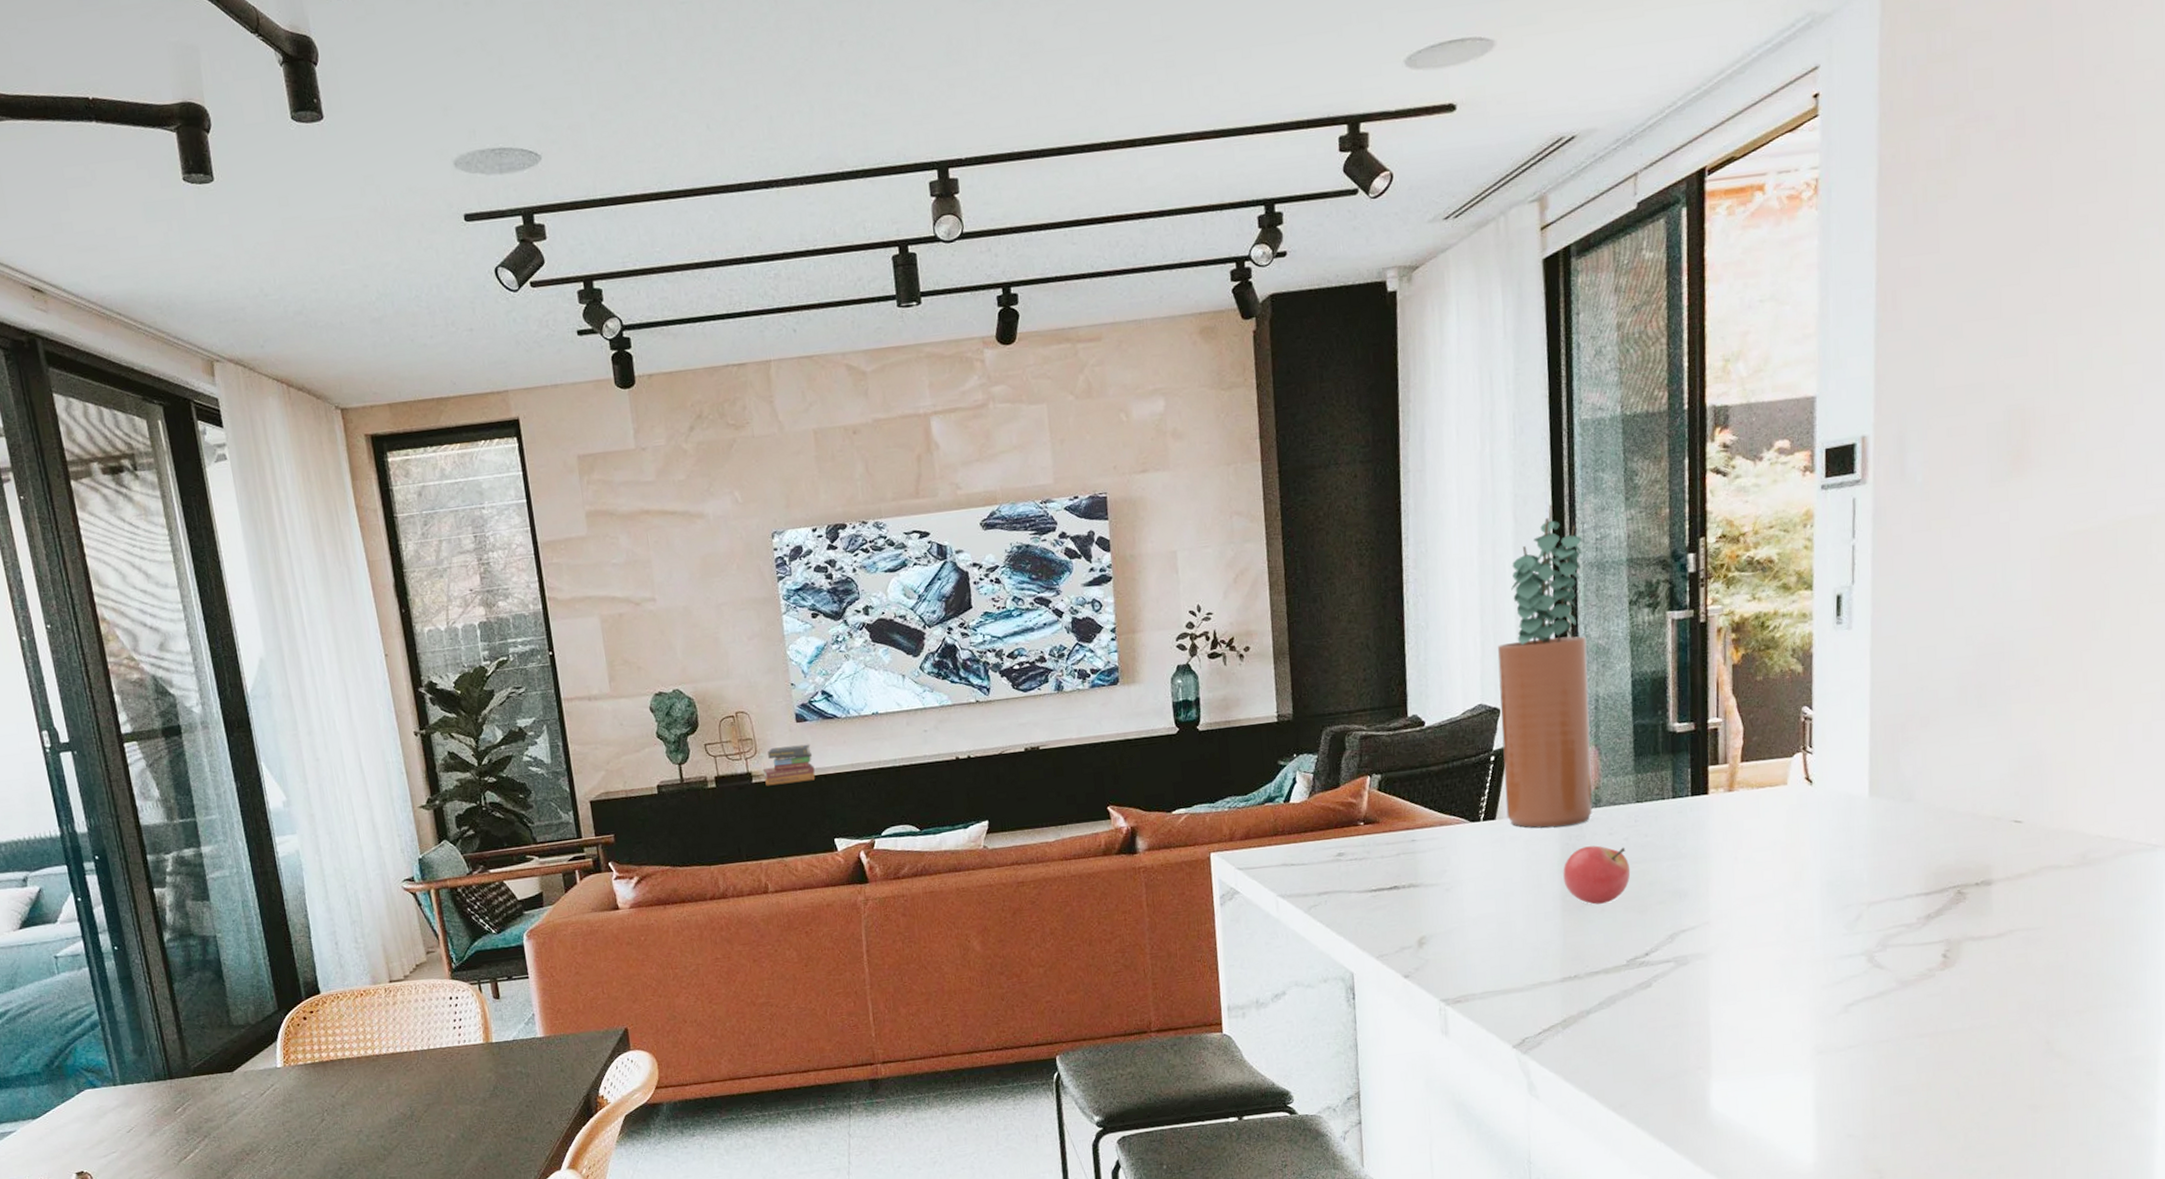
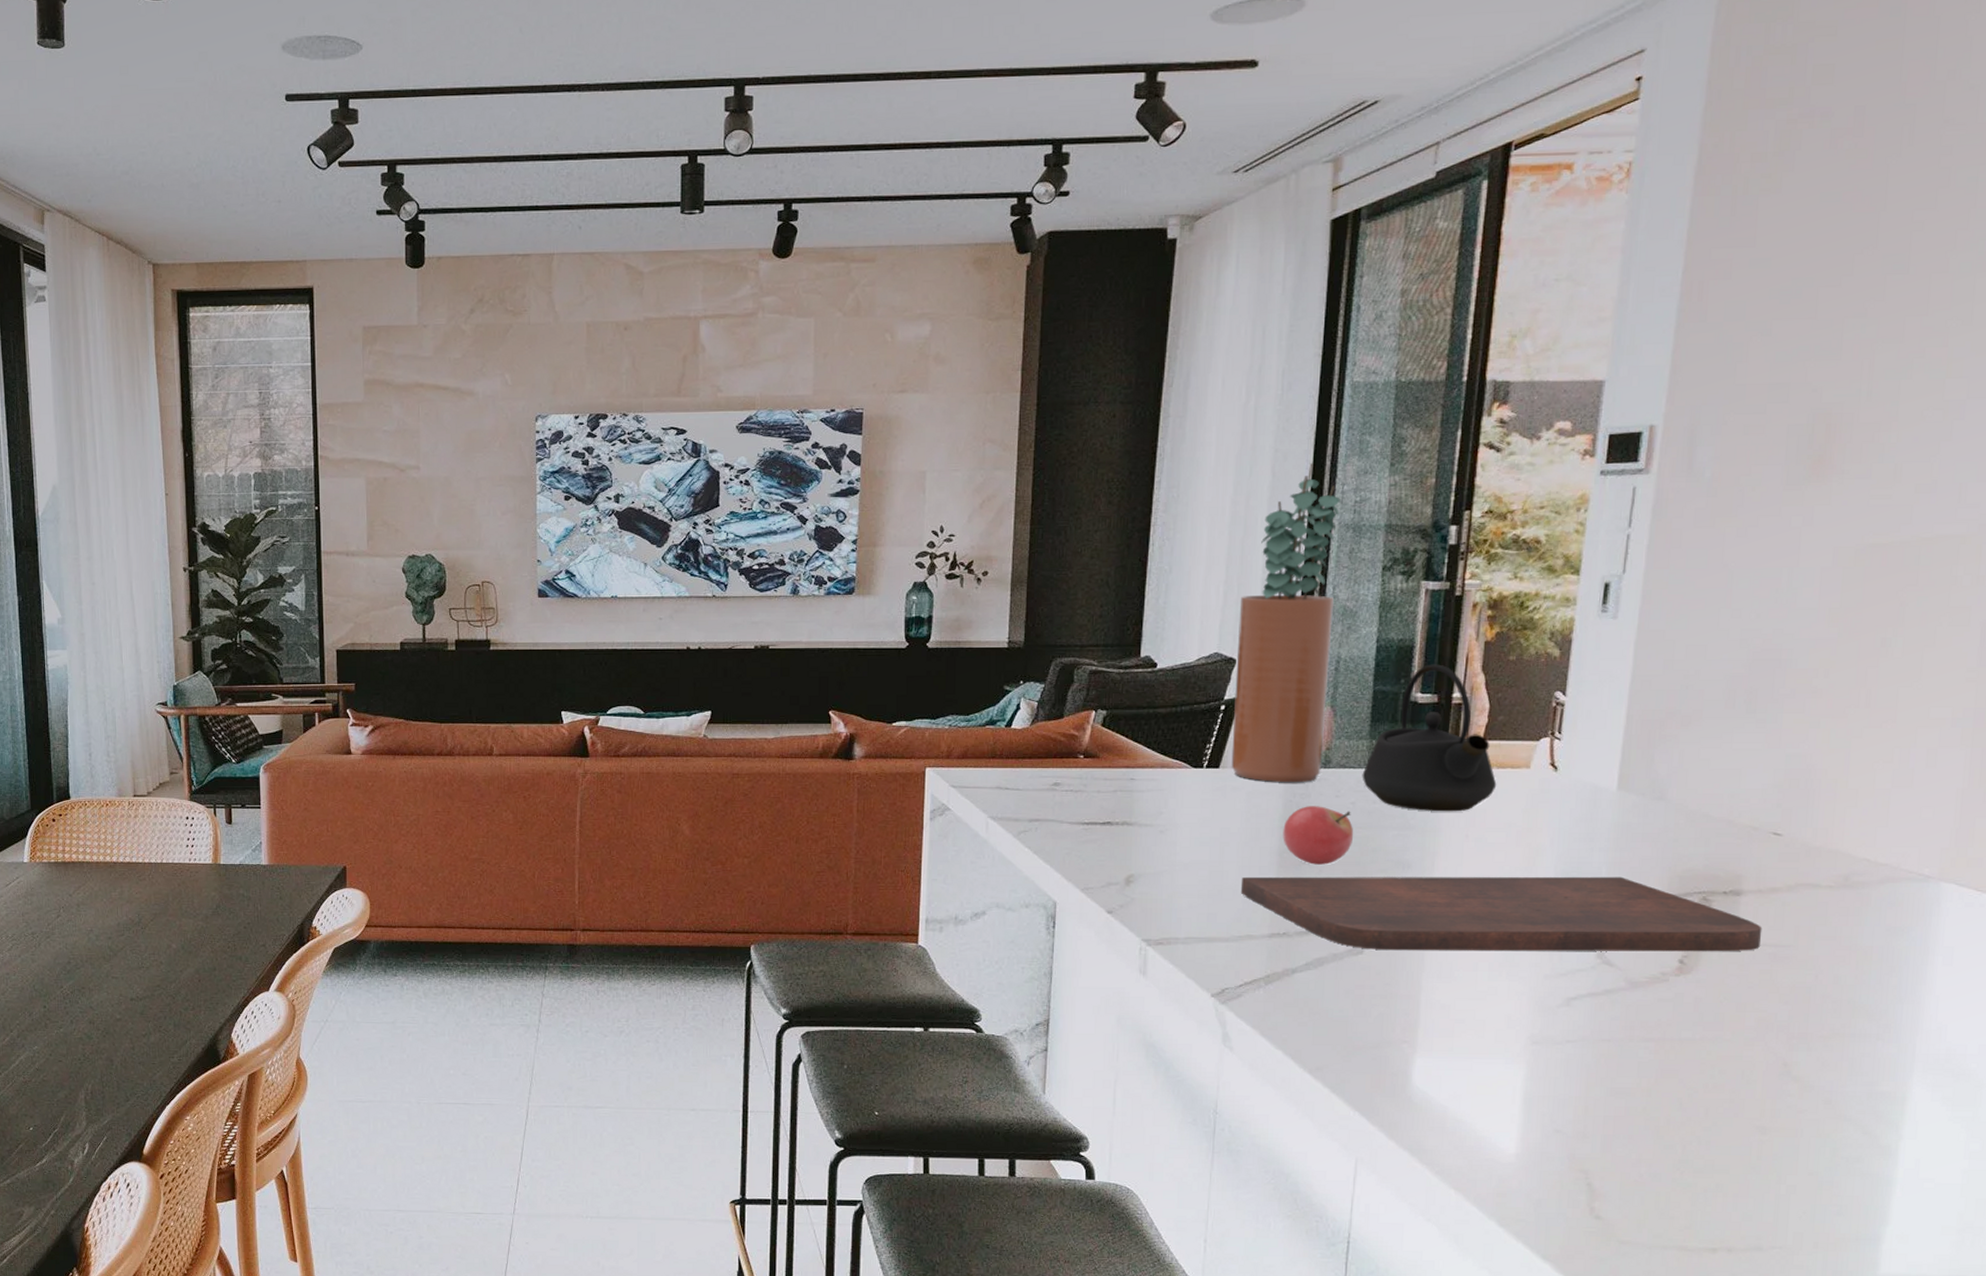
books: present [762,744,816,786] -> none [501,619,550,655]
cutting board: none [1528,880,2014,982] -> present [1240,876,1762,952]
kettle: none [1631,692,1758,839] -> present [1362,664,1497,812]

